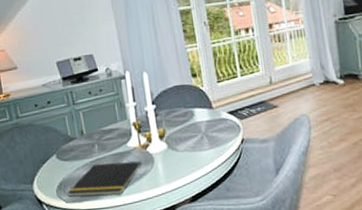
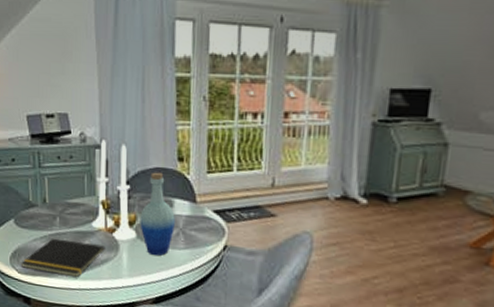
bottle: none [168,89,199,161] -> present [140,172,175,256]

